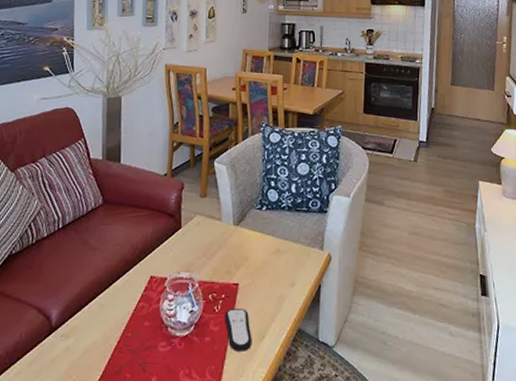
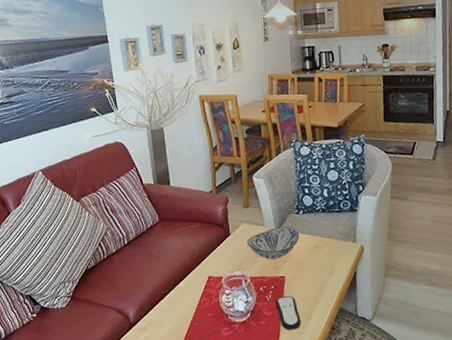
decorative bowl: none [199,223,260,261] -> present [247,226,300,259]

